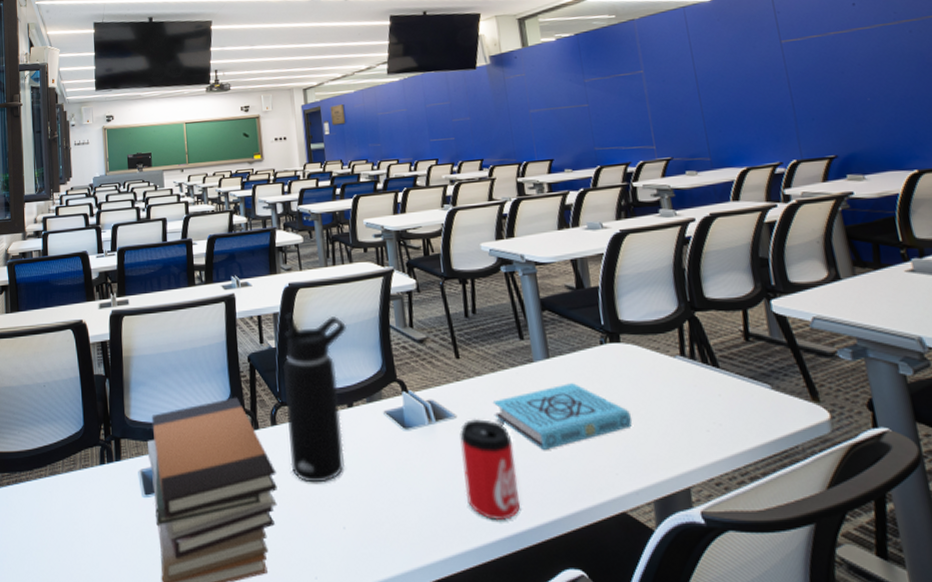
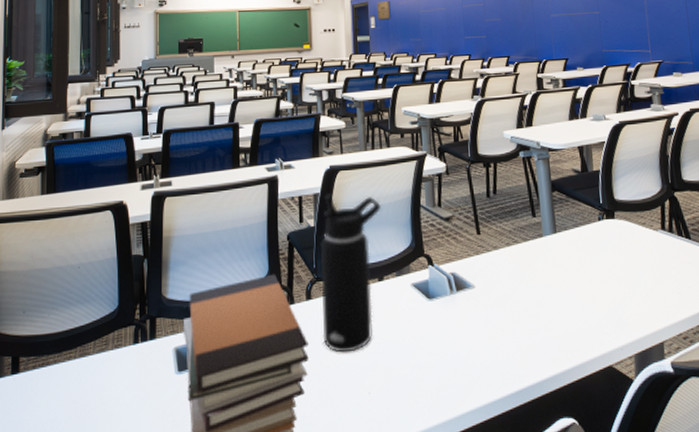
can: present [460,418,521,521] -> none [477,287,526,379]
book: present [492,383,633,450] -> none [506,255,621,314]

